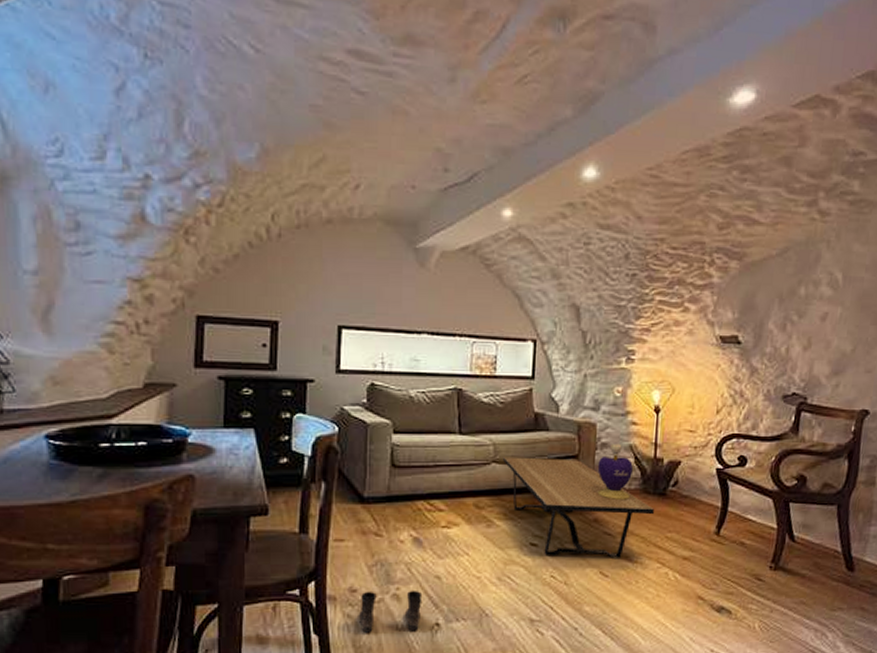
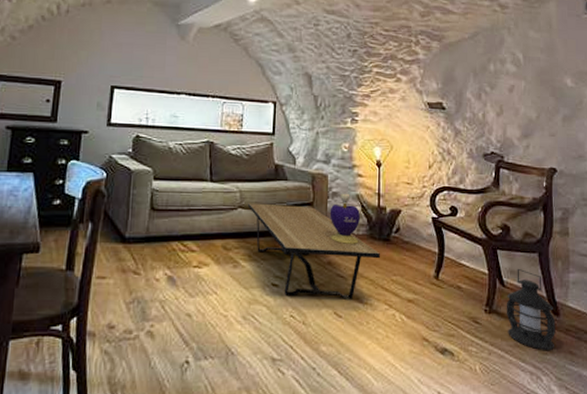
boots: present [358,590,423,633] -> none [114,327,175,370]
lantern: none [793,523,849,608] -> present [506,269,556,351]

